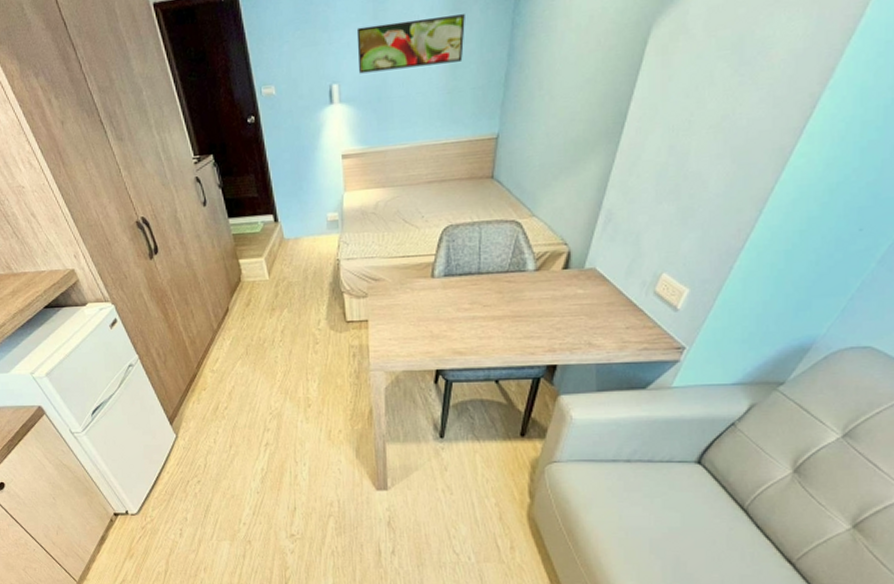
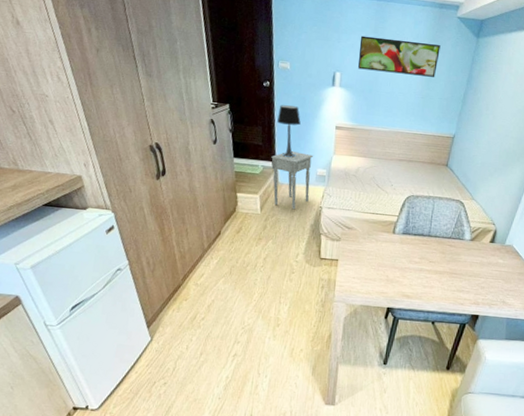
table lamp: none [270,140,299,206] -> present [277,105,301,158]
nightstand: none [271,196,322,268] -> present [271,151,313,210]

